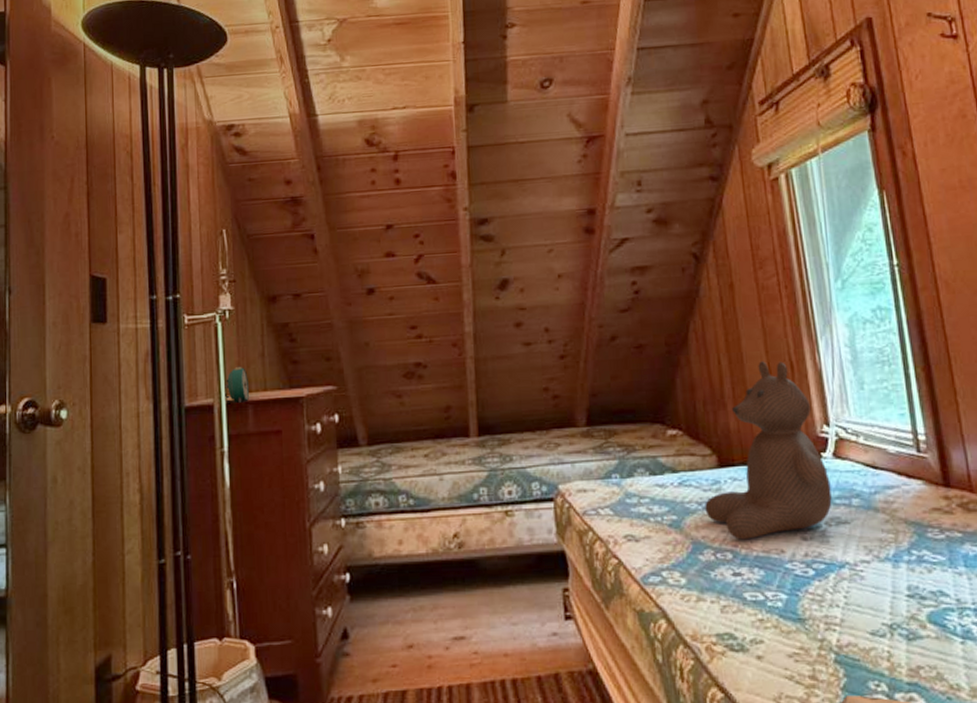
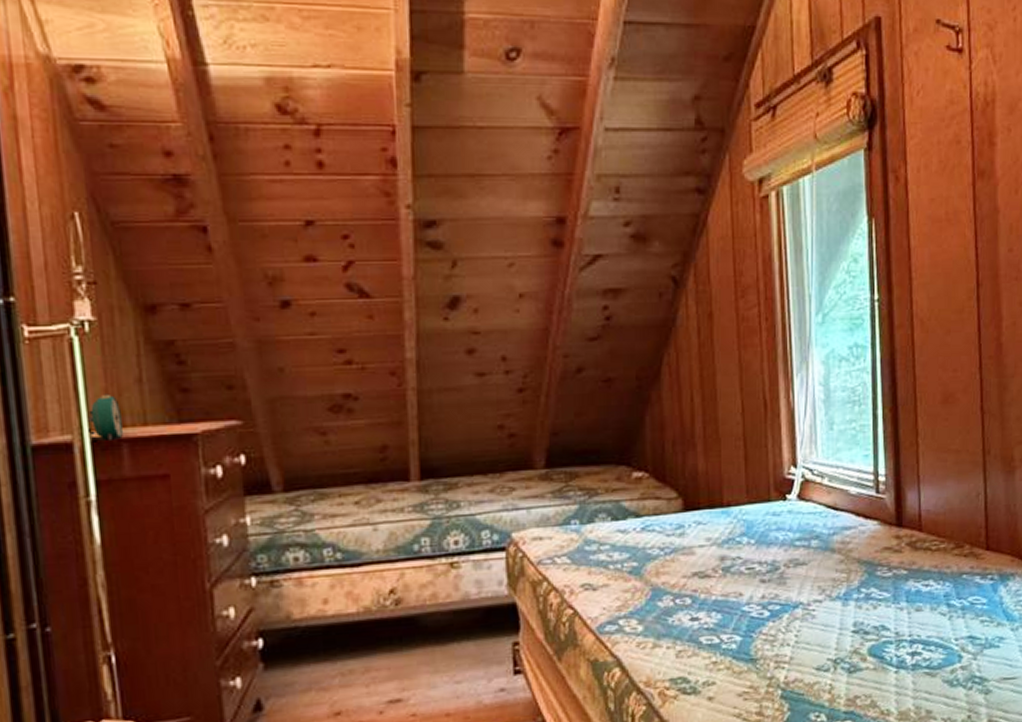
teddy bear: present [705,361,832,540] -> none [667,399,792,585]

